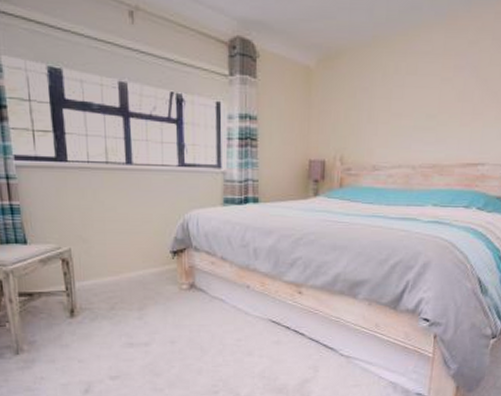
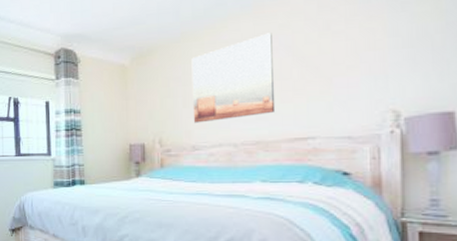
wall art: none [376,49,461,141] -> present [191,33,276,123]

